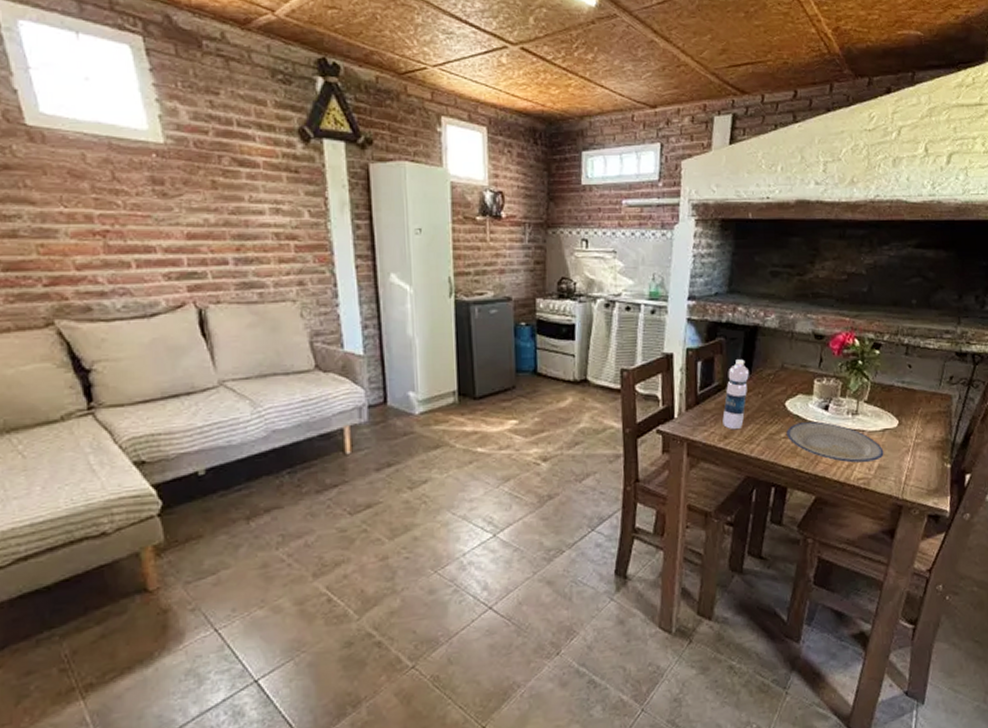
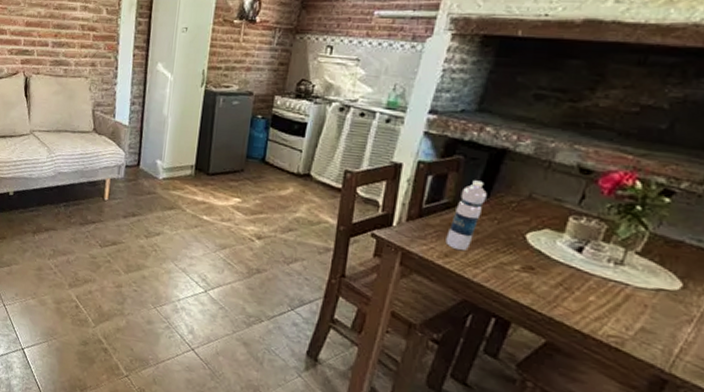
plate: present [786,421,884,463] -> none [521,258,653,322]

